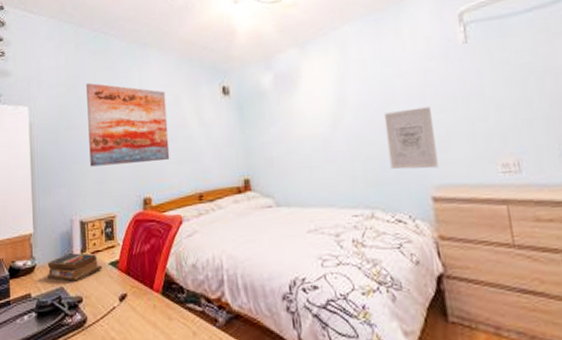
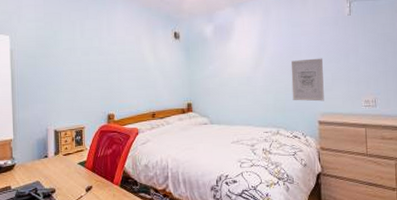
book: present [46,253,102,282] -> none [24,155,72,177]
wall art: present [86,82,170,167] -> none [62,20,131,88]

